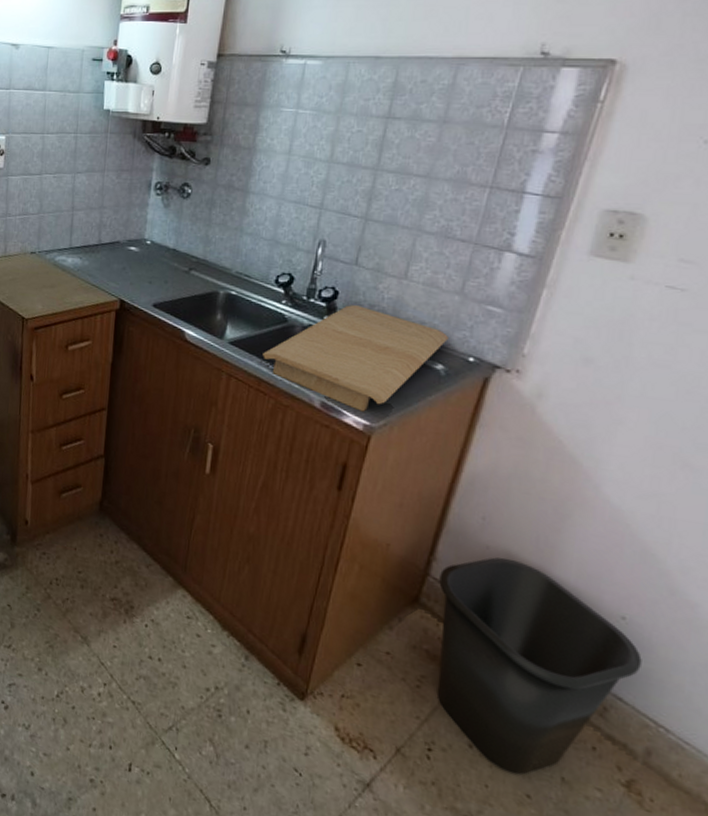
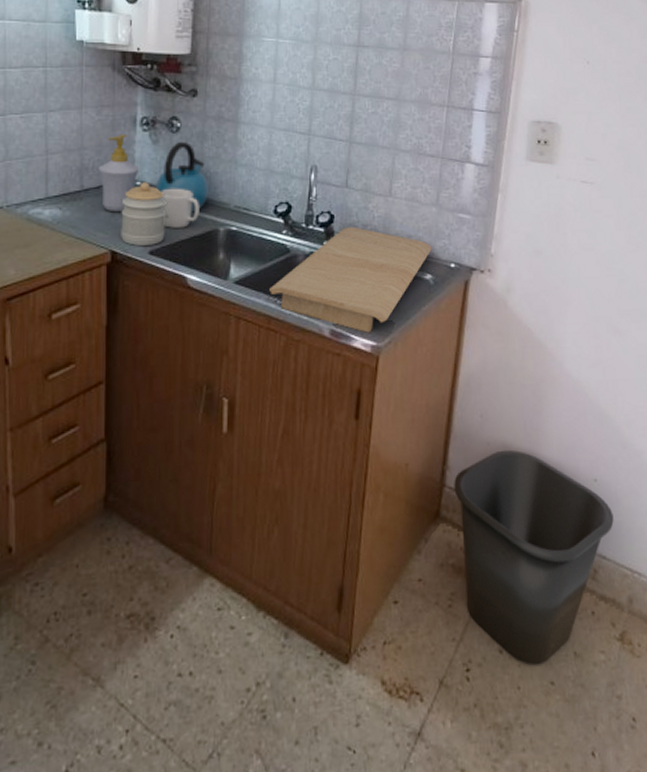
soap bottle: none [115,196,151,267] -> present [99,134,140,213]
jar: none [129,242,172,299] -> present [121,182,167,246]
kettle: none [162,206,213,273] -> present [155,141,208,211]
mug: none [168,249,203,287] -> present [161,188,199,228]

